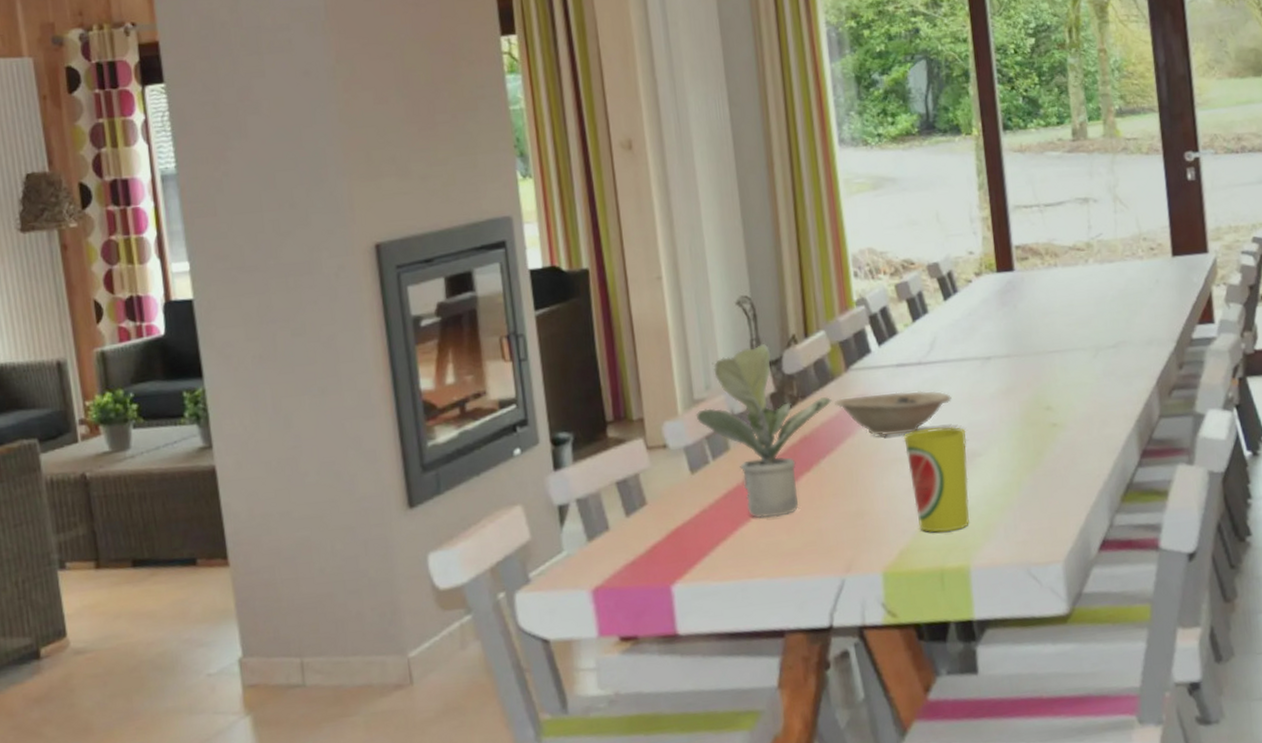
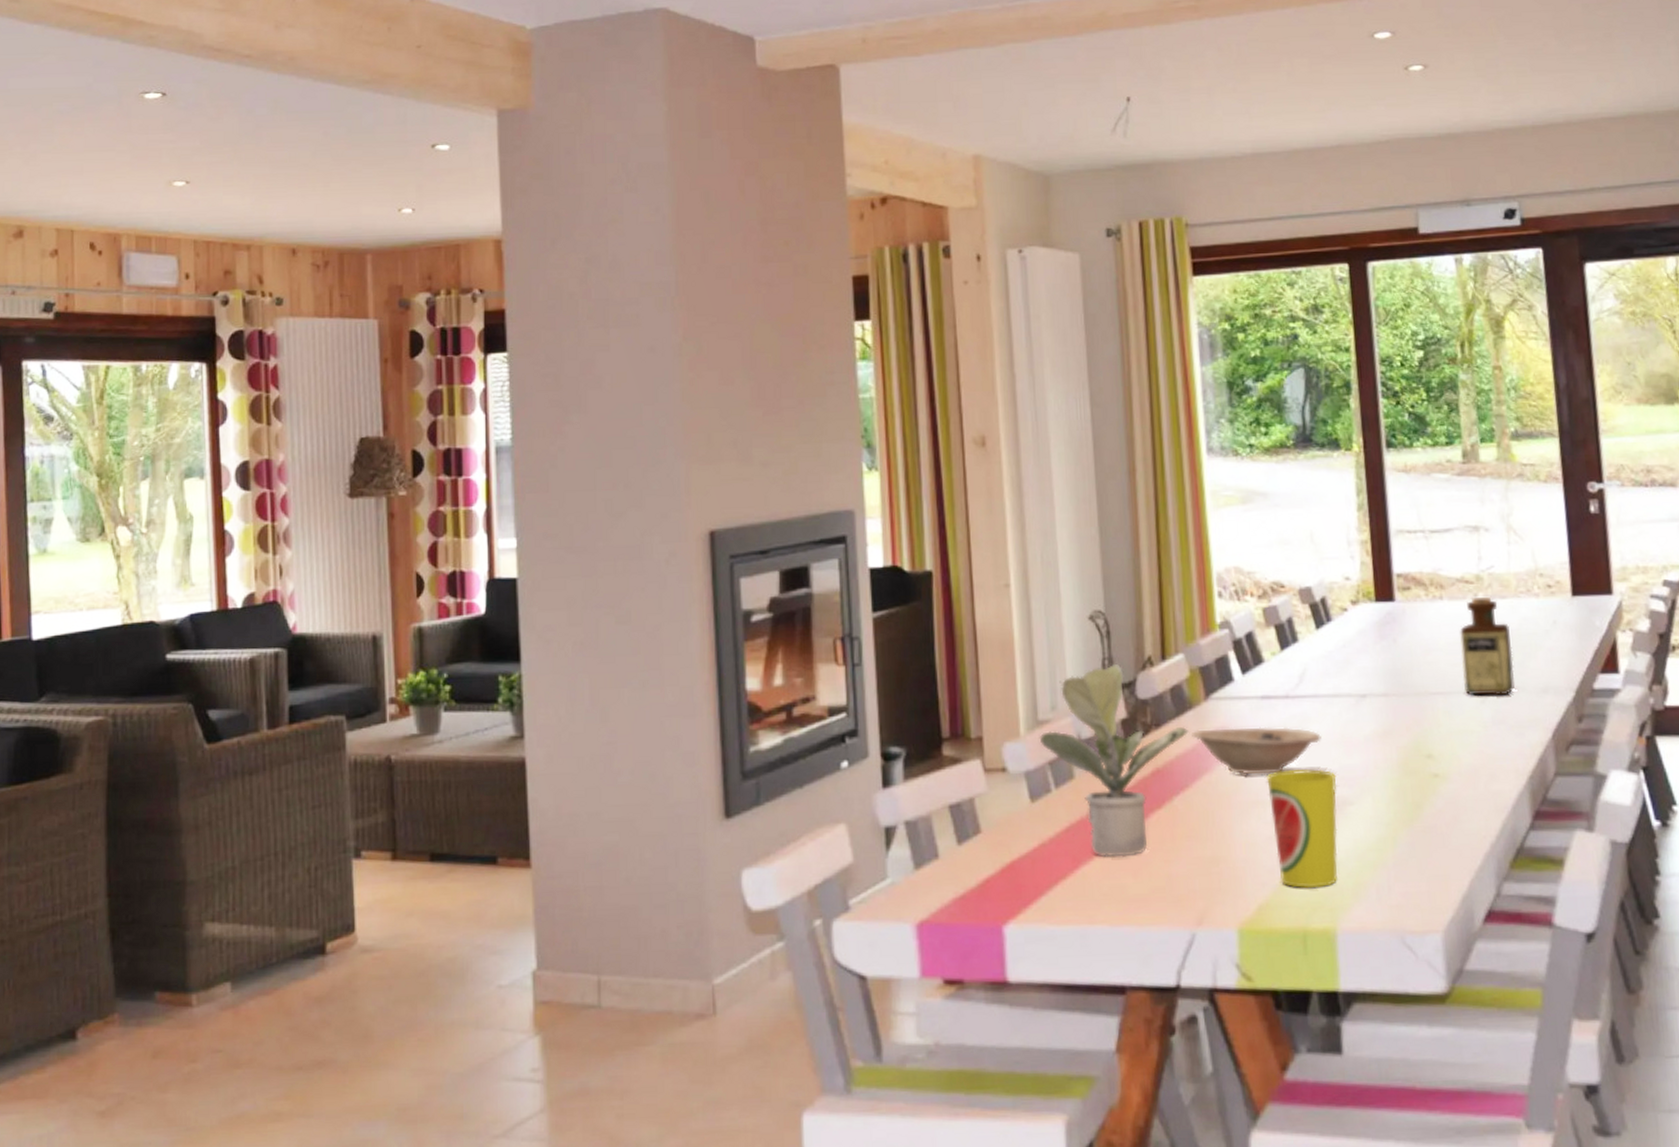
bottle: none [1073,262,1123,351] -> present [1460,597,1515,696]

